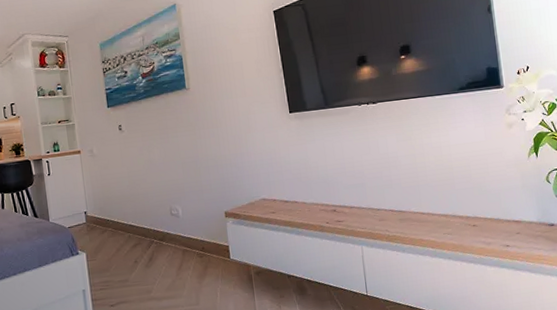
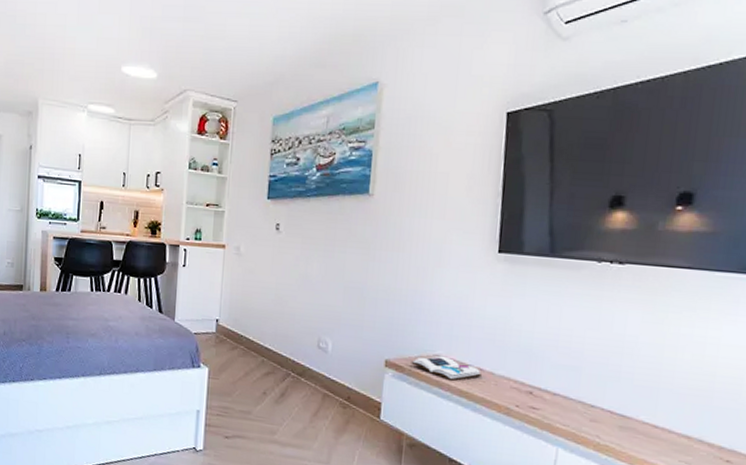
book: none [244,198,297,217] -> present [411,355,481,382]

